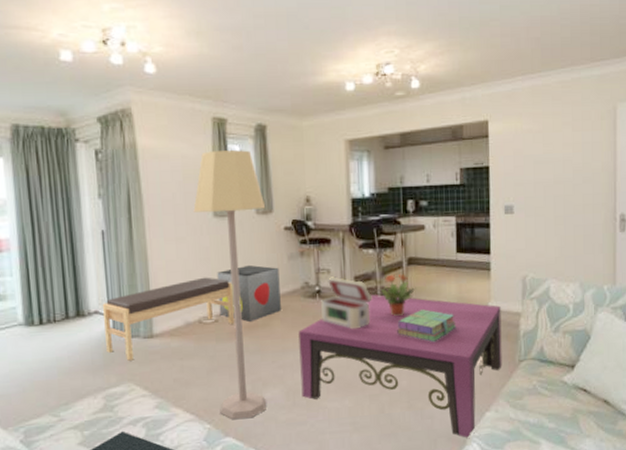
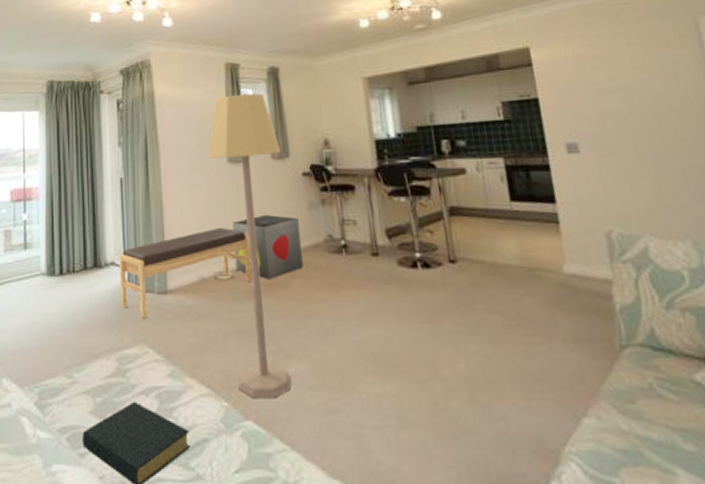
coffee table: present [298,294,502,439] -> none [324,250,597,456]
decorative box: present [321,276,372,329] -> none [348,229,410,293]
potted plant: present [377,274,416,316] -> none [414,226,463,278]
stack of books: present [396,309,457,343] -> none [443,271,524,315]

